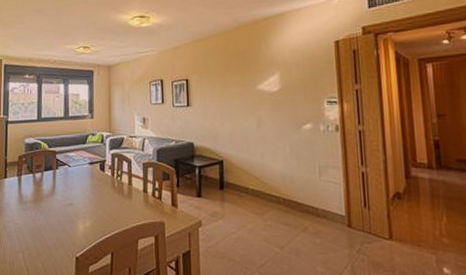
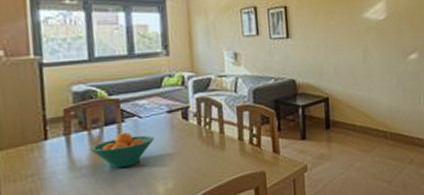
fruit bowl: none [33,177,78,205] -> present [90,132,154,168]

